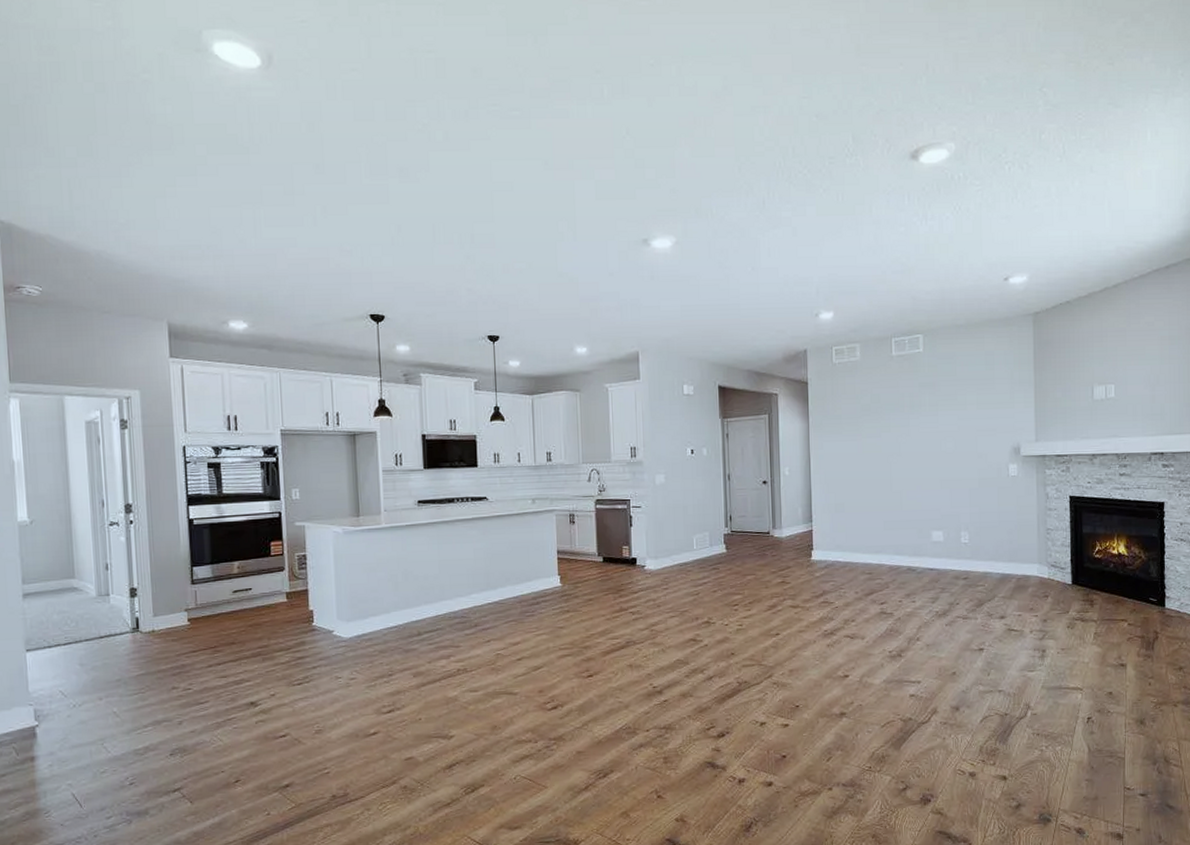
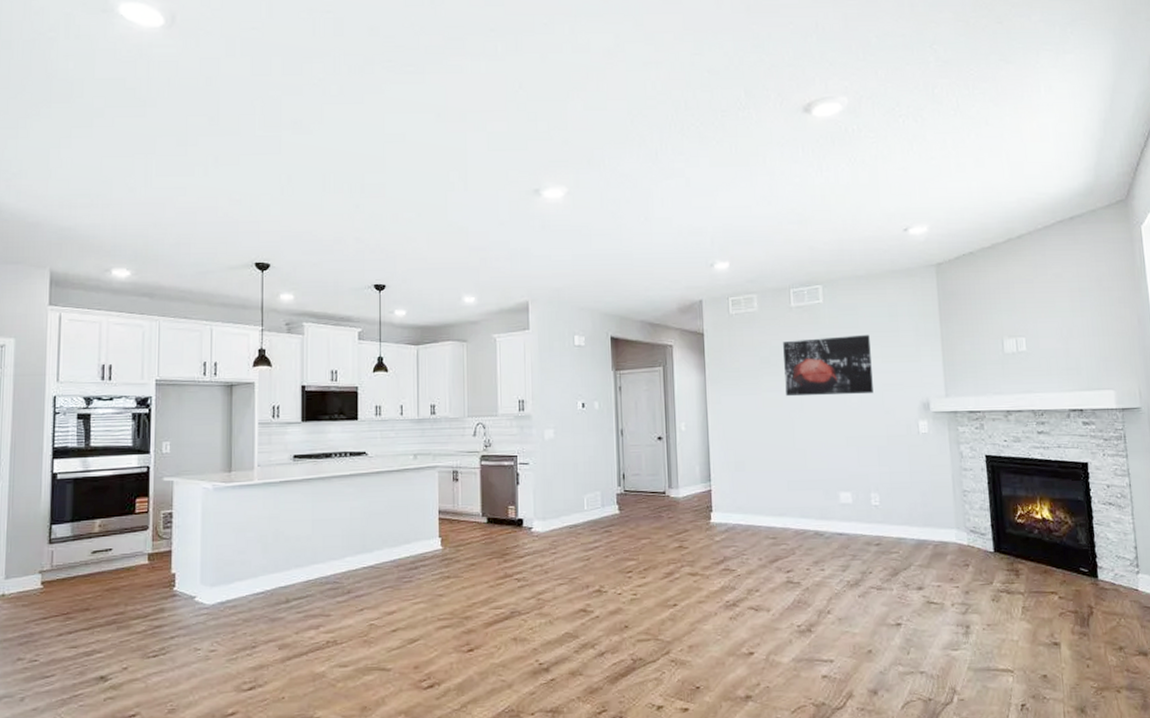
wall art: none [883,382,968,443] -> present [783,334,873,397]

